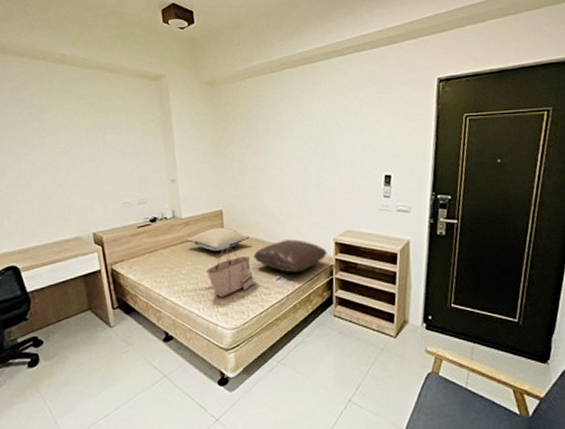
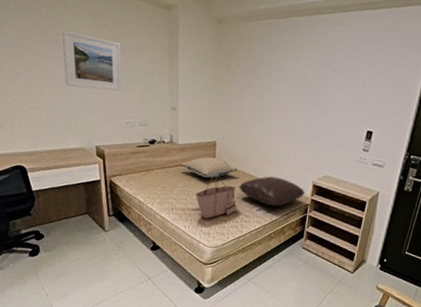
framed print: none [48,116,116,173] -> present [61,30,122,92]

